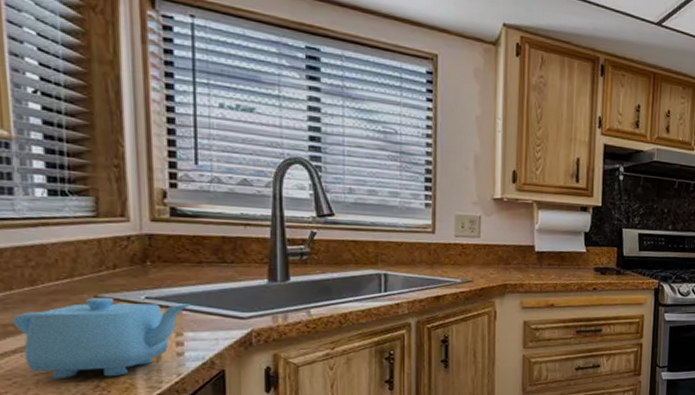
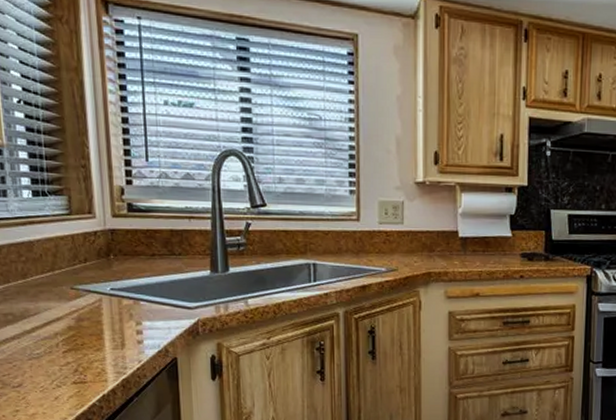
teapot: present [12,297,191,379] -> none [10,288,147,364]

